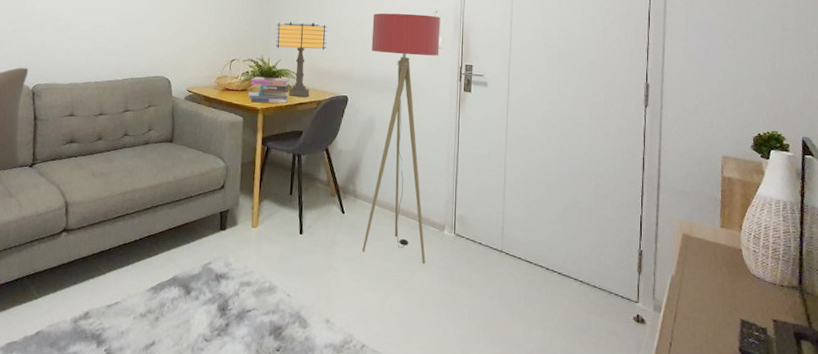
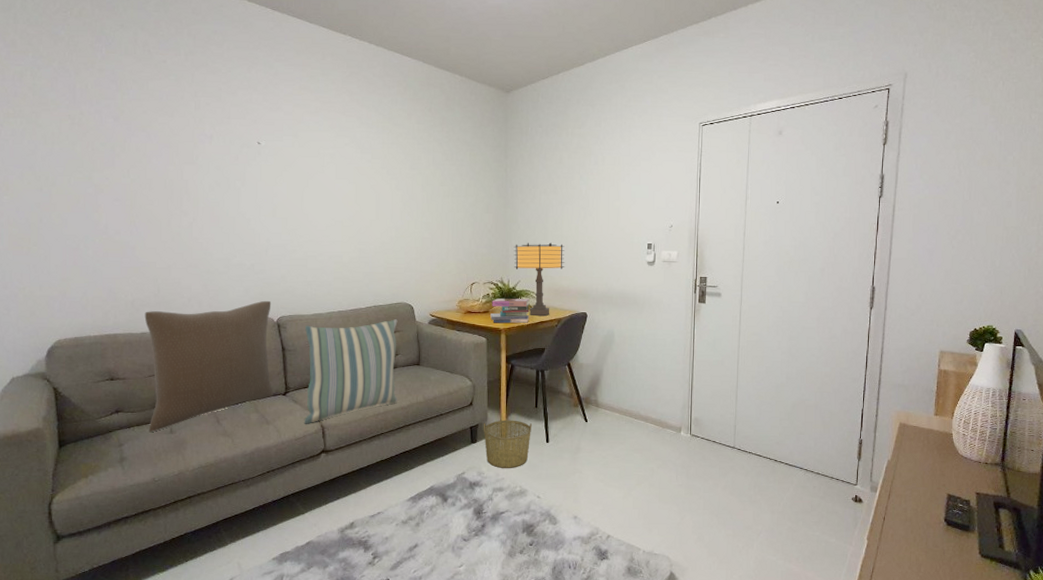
pillow: none [47,93,154,200] -> present [304,319,398,424]
basket: none [233,206,285,261] -> present [483,420,532,468]
floor lamp: present [362,13,441,264] -> none [605,229,676,463]

